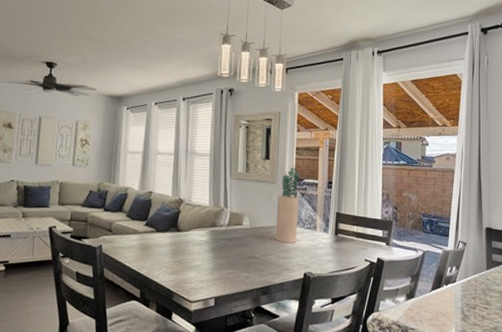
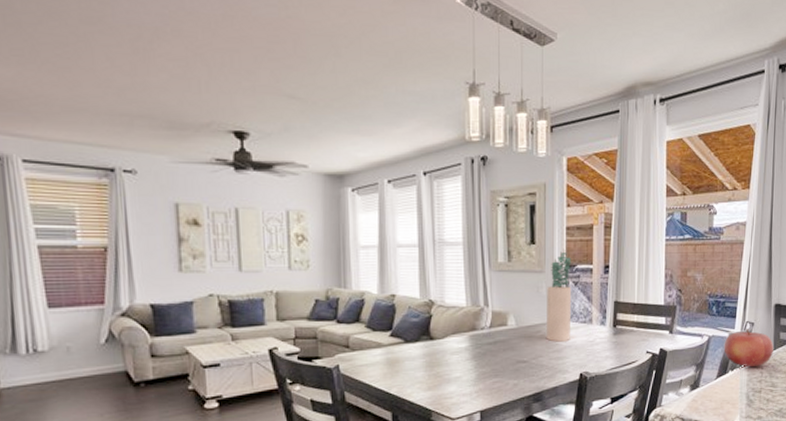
fruit: none [438,248,486,283] -> present [724,329,774,367]

